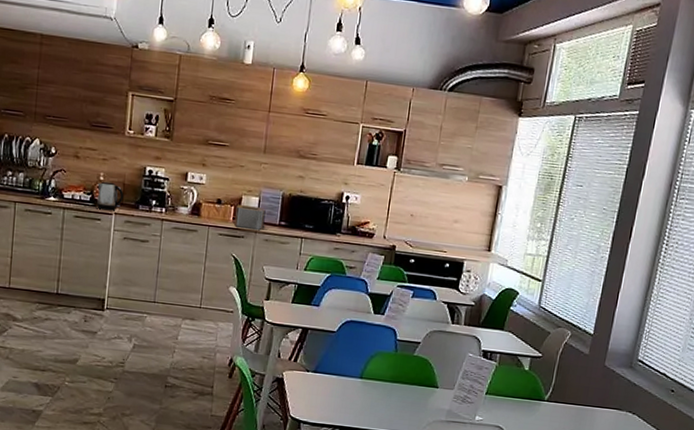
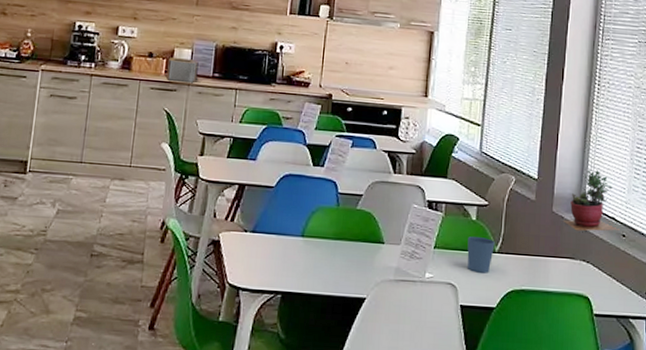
kettle: present [97,181,124,212] -> none [22,37,52,68]
dixie cup: none [516,385,545,419] -> present [467,236,495,273]
succulent plant: none [614,327,670,387] -> present [563,169,620,232]

